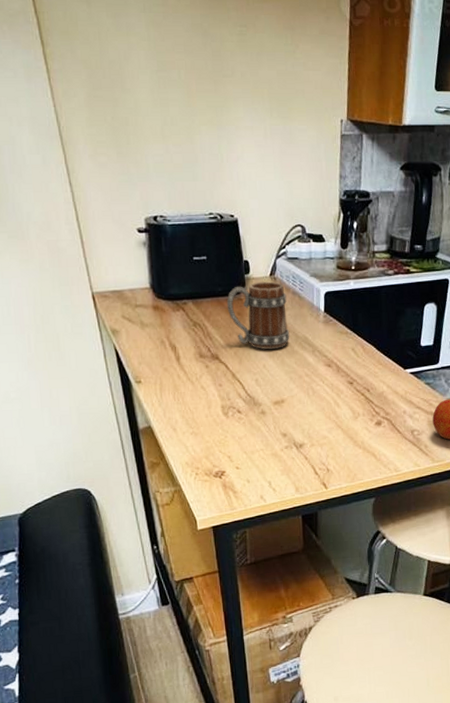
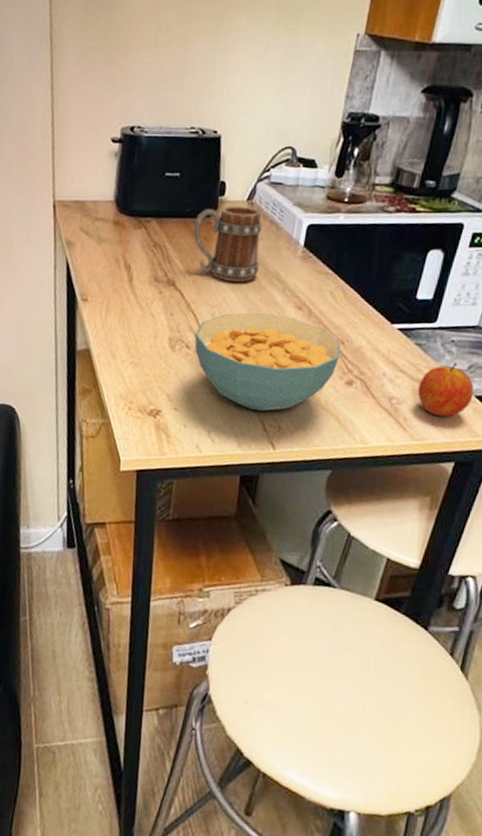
cereal bowl: none [243,374,368,459] -> present [194,313,341,412]

